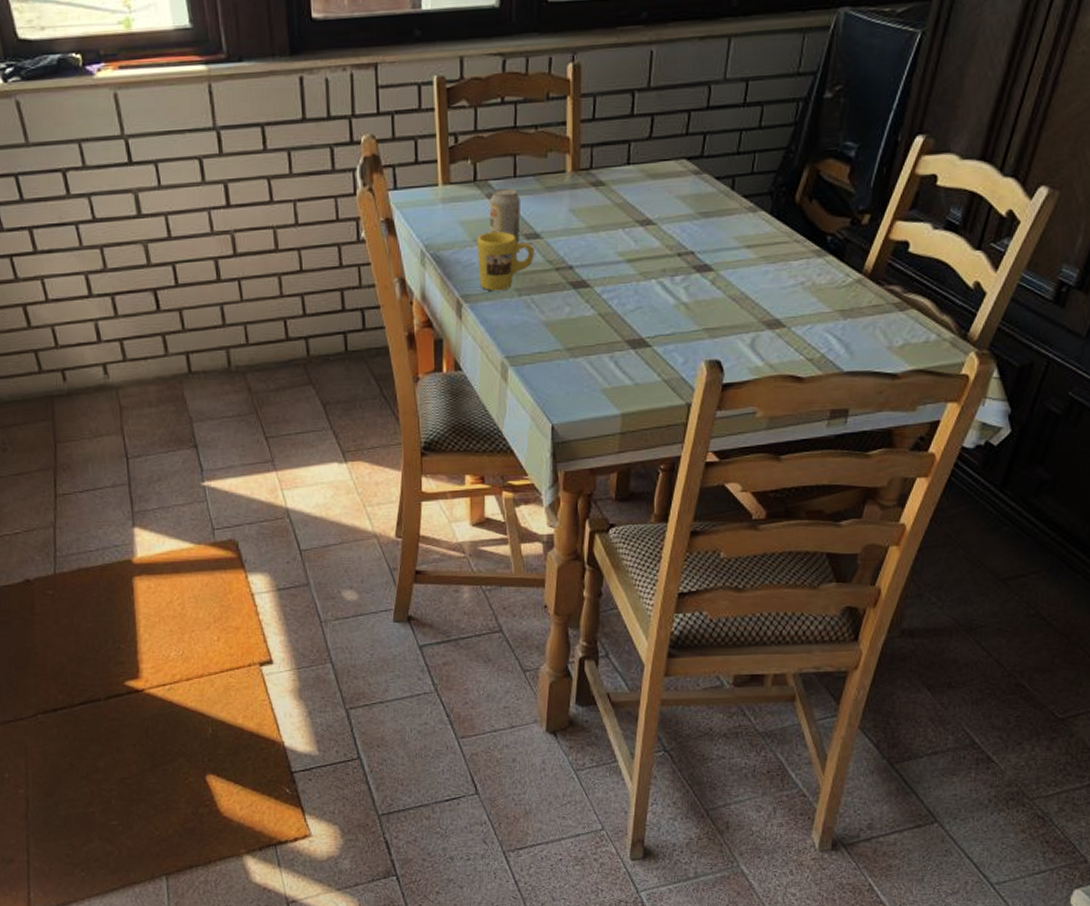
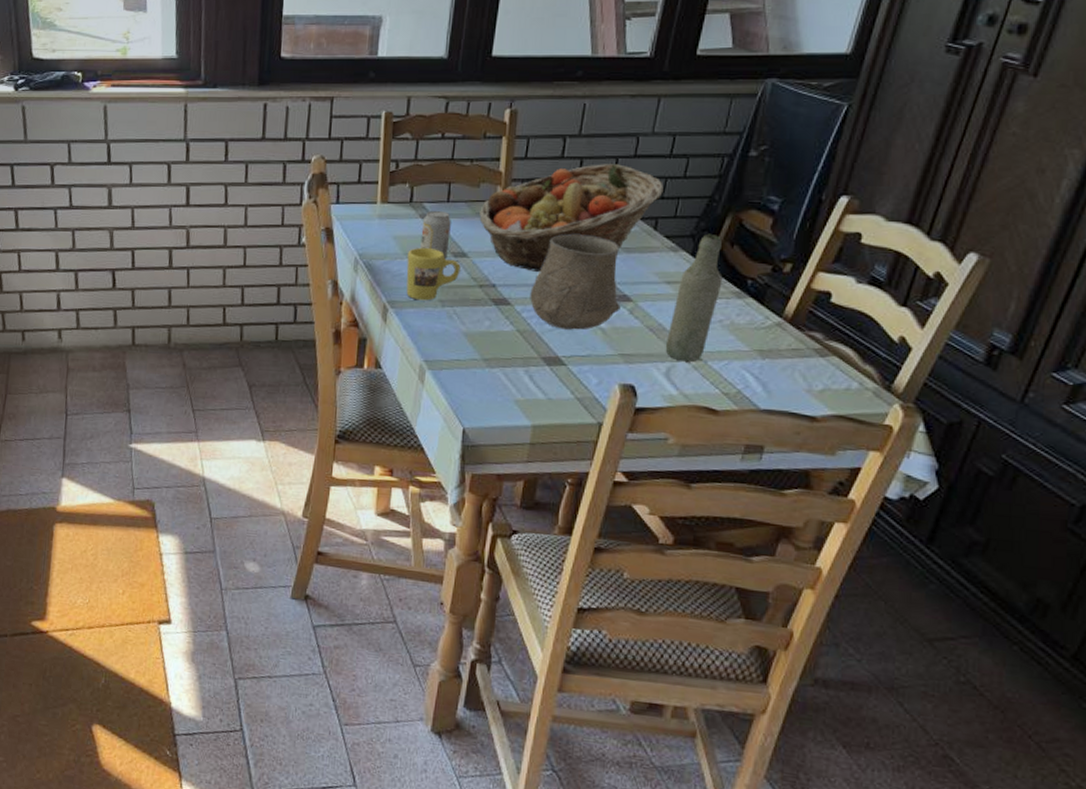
fruit basket: none [549,118,739,248] -> present [479,164,664,272]
ceramic cup: none [609,202,702,308] -> present [530,234,621,330]
bottle: none [749,188,802,330] -> present [665,233,723,362]

